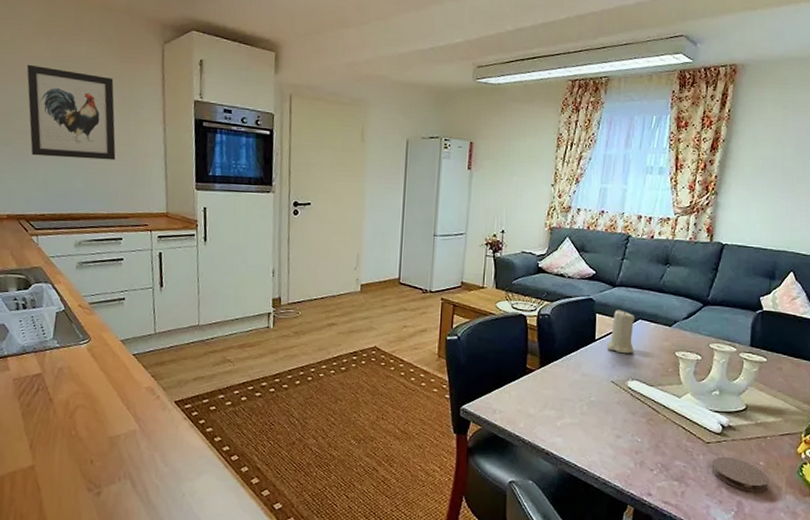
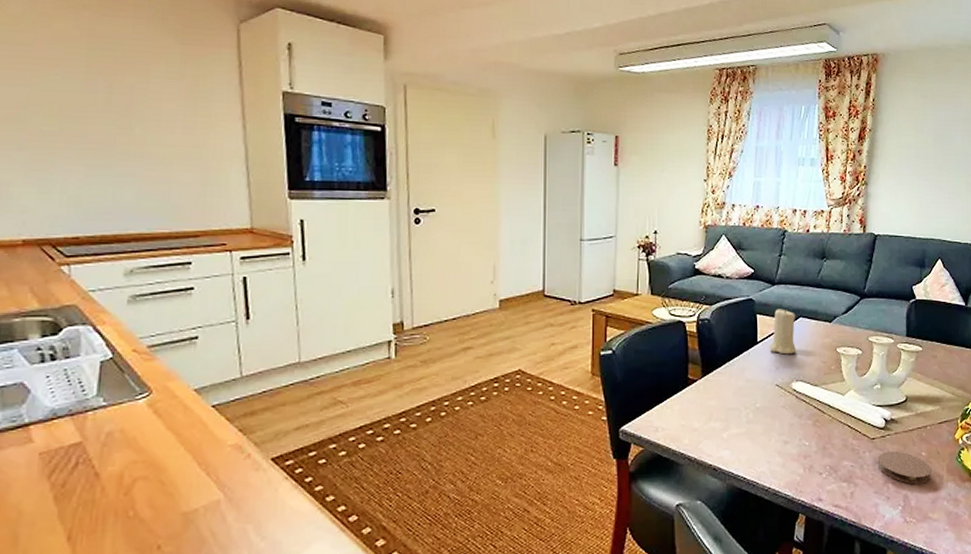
wall art: present [26,64,116,161] -> none [45,46,179,166]

